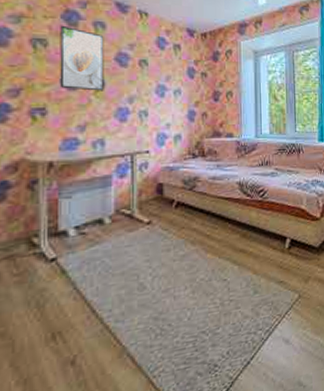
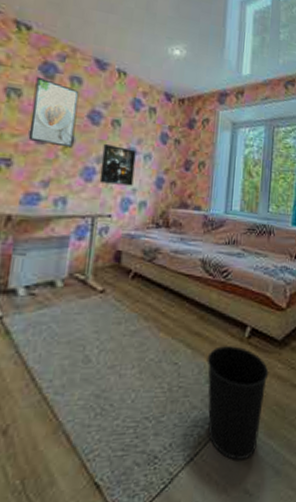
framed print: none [134,83,166,122] -> present [99,143,136,186]
wastebasket: none [253,257,310,358] -> present [207,346,269,460]

